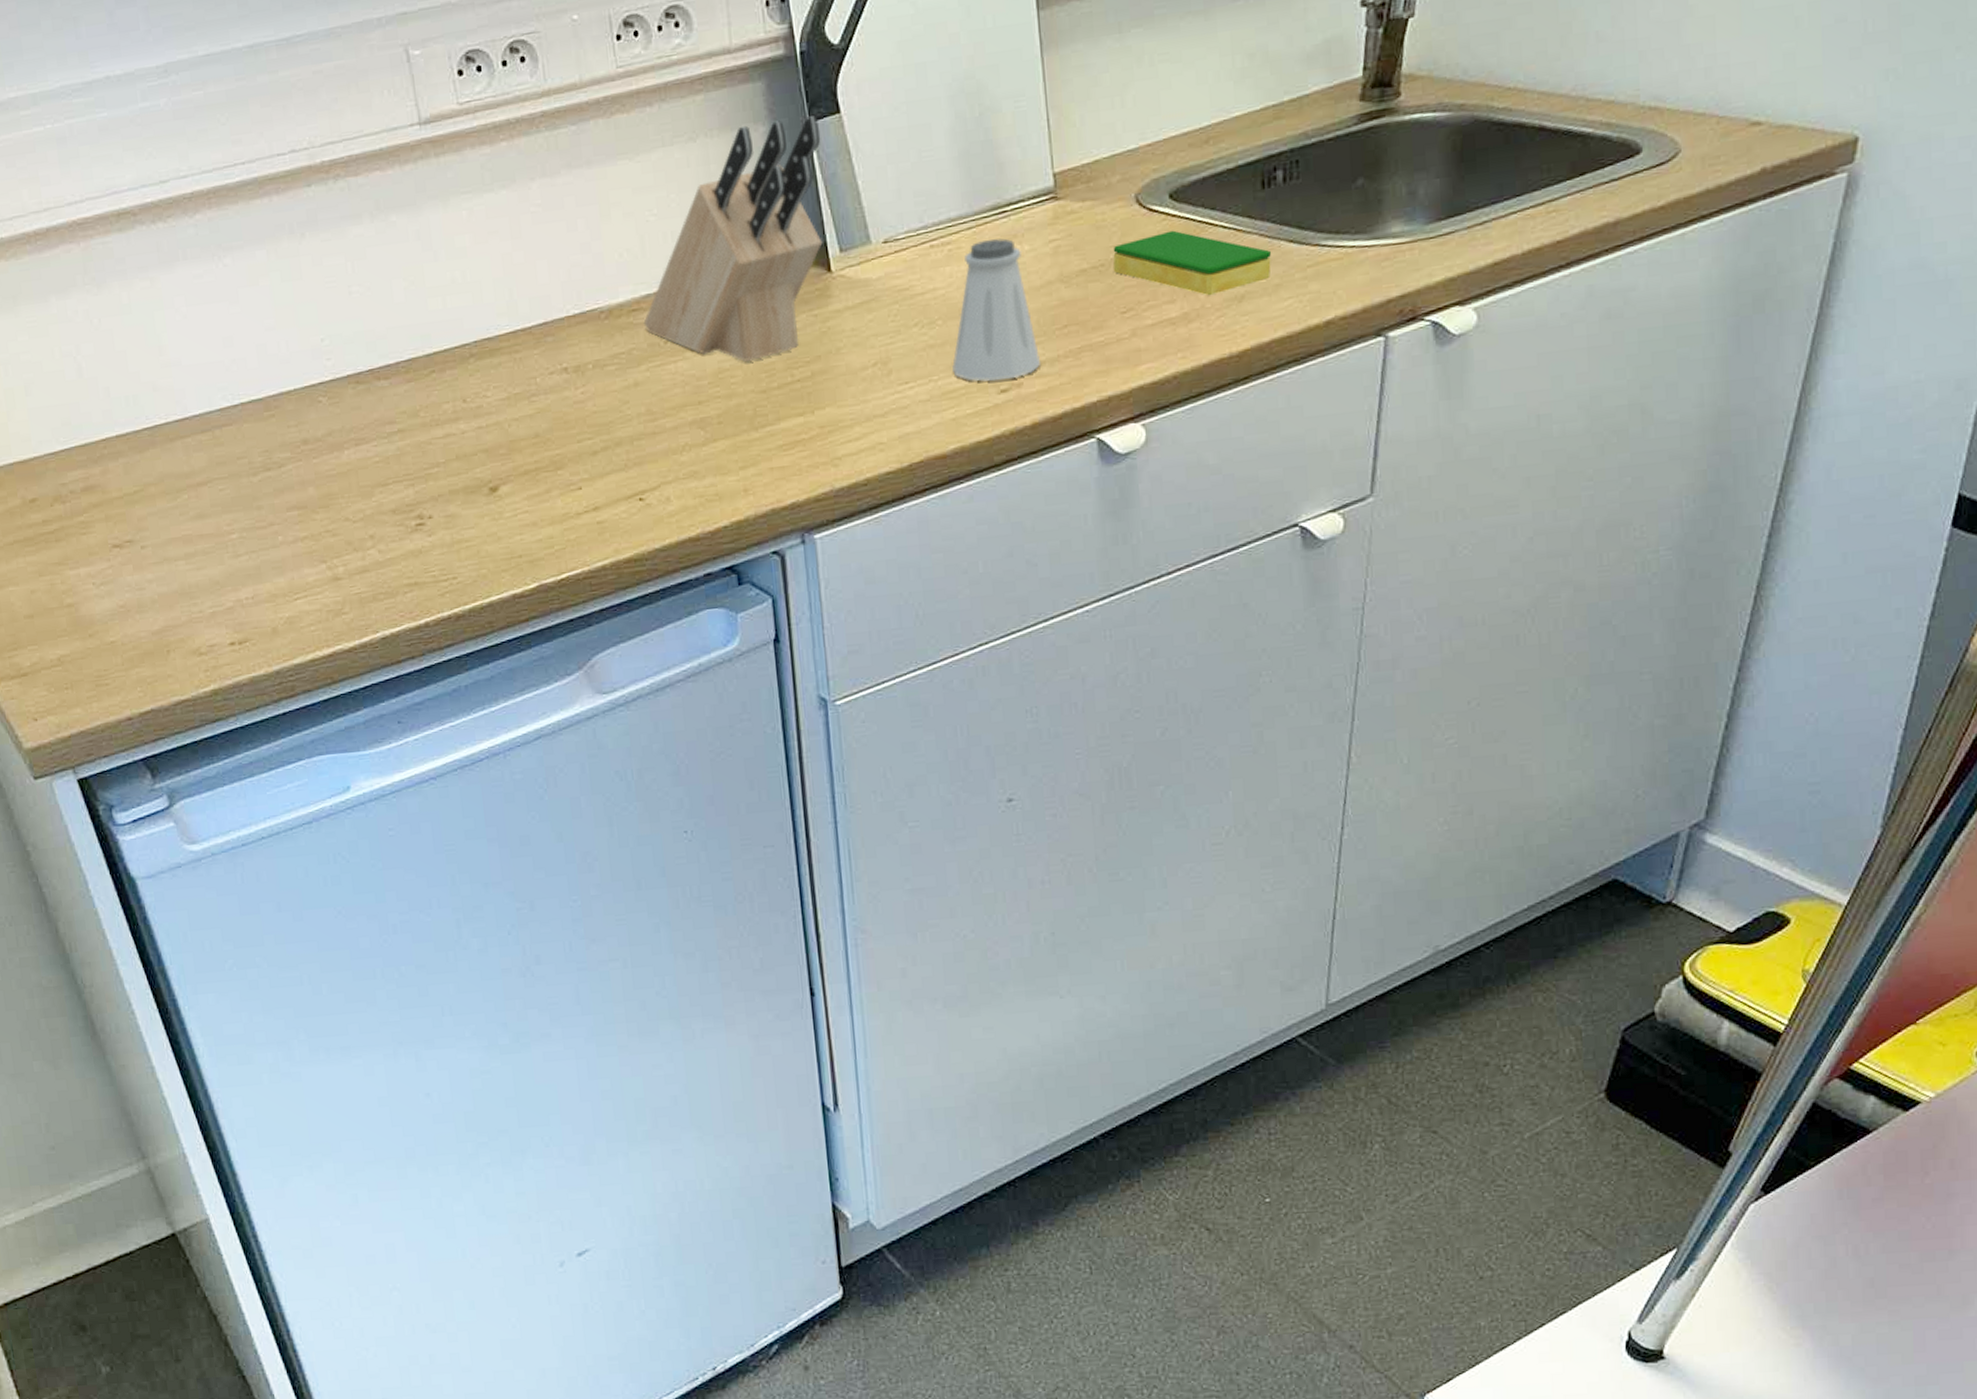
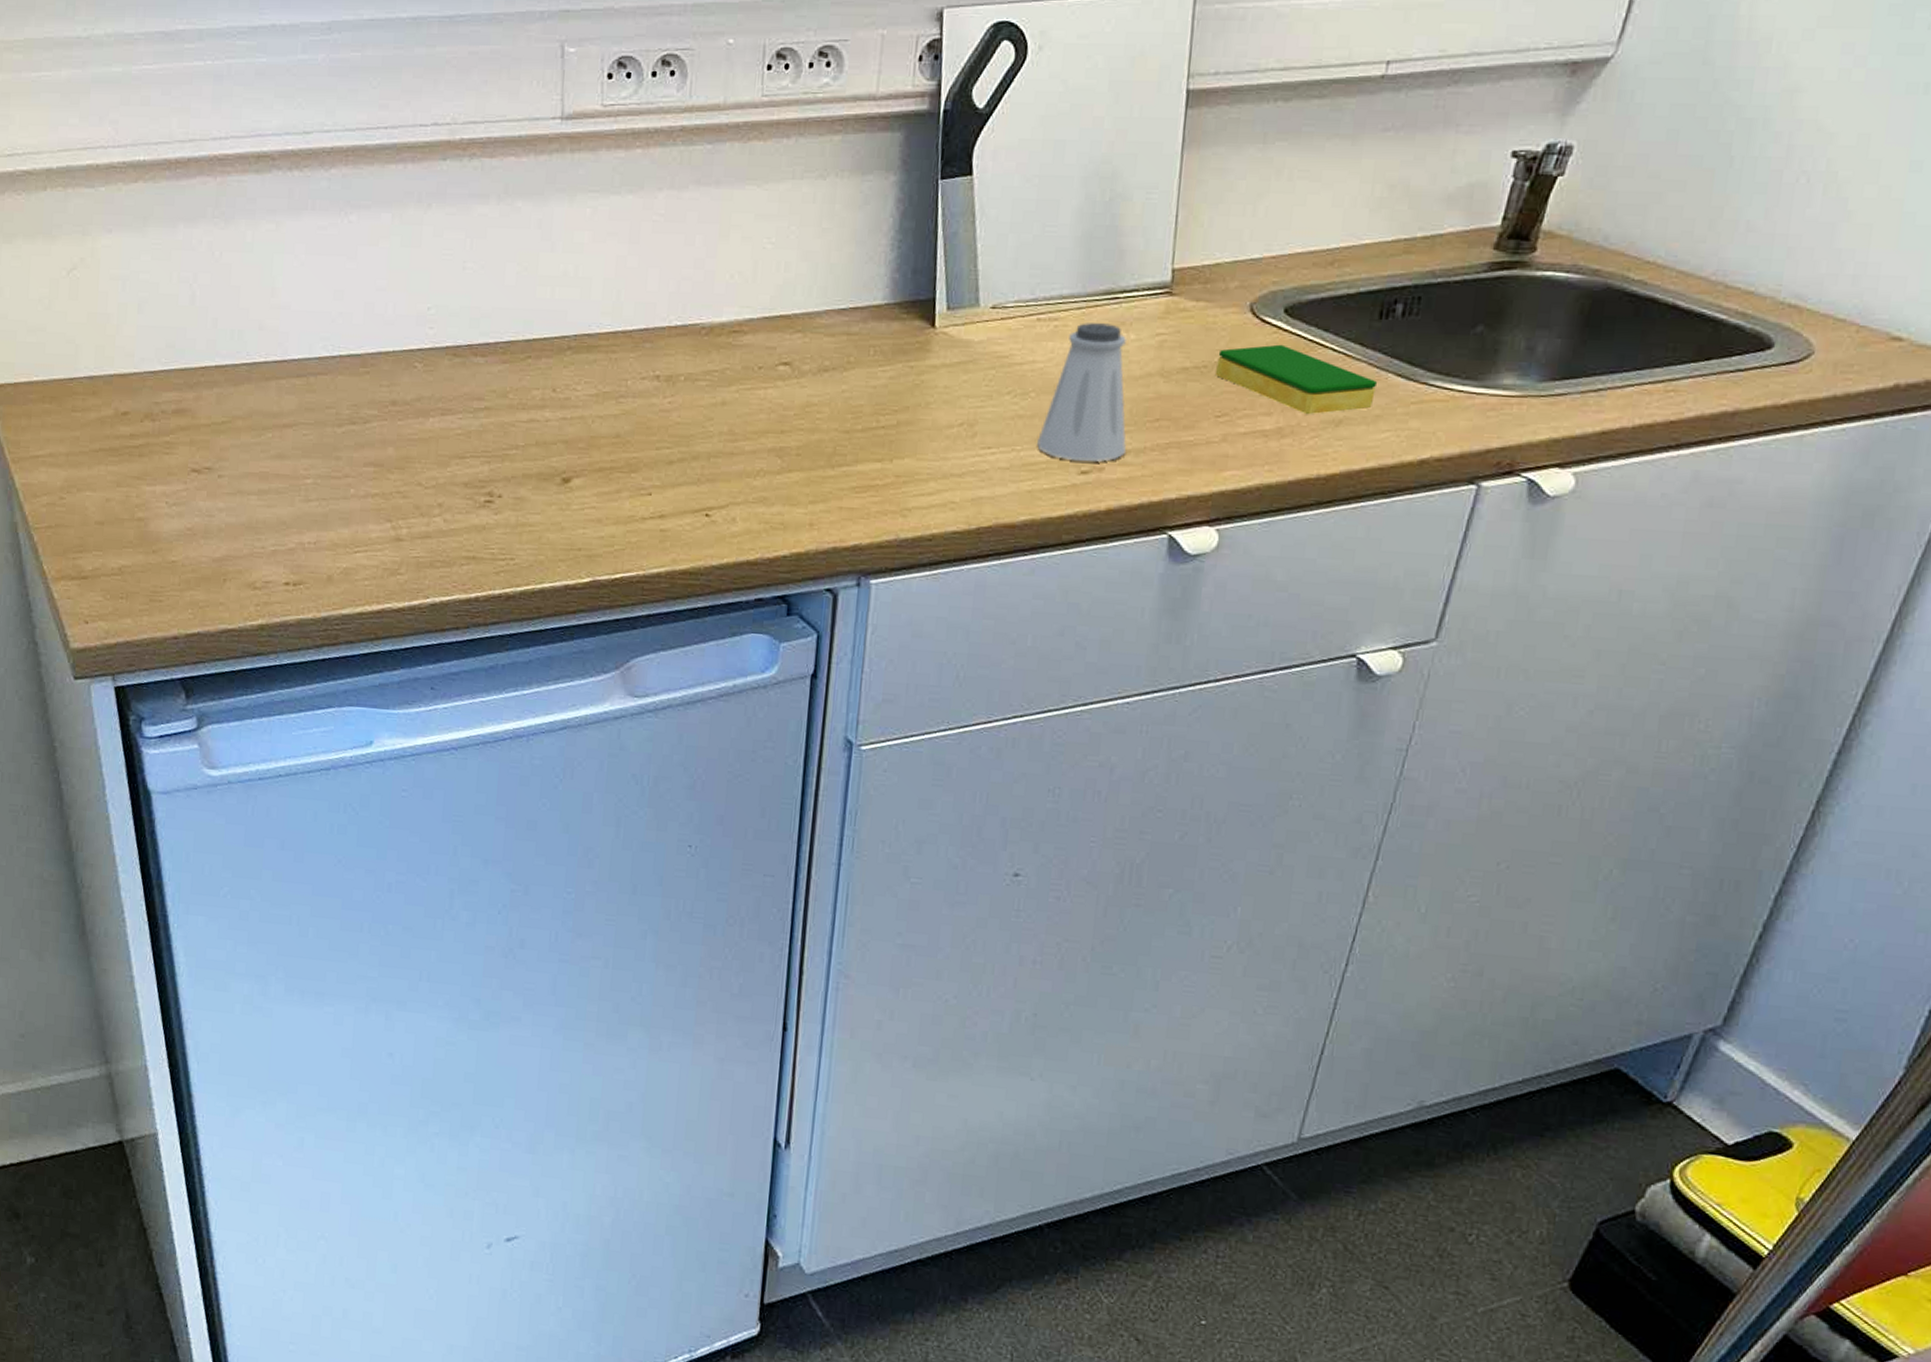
knife block: present [643,115,823,362] -> none [741,172,950,400]

